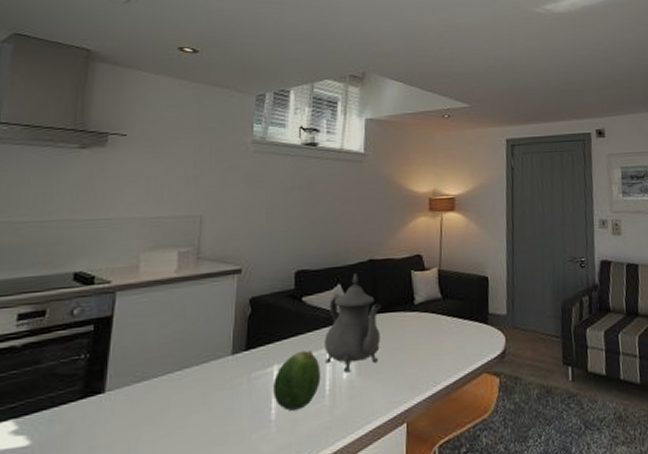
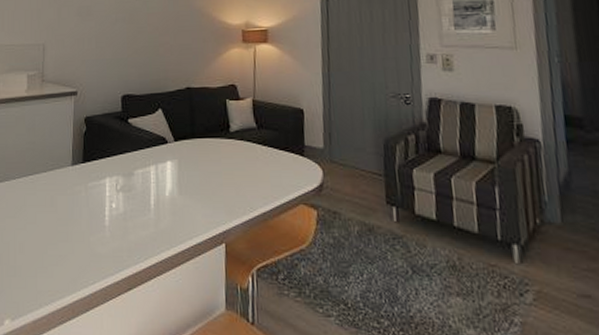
fruit: present [274,350,321,411] -> none [106,167,146,219]
teapot: present [323,273,381,373] -> none [148,100,199,191]

